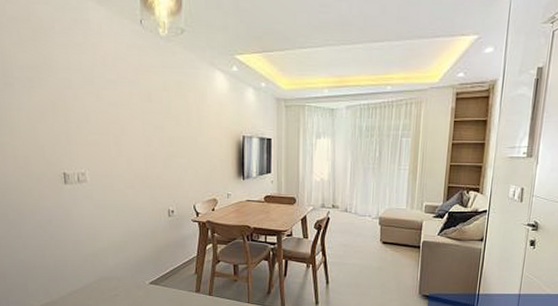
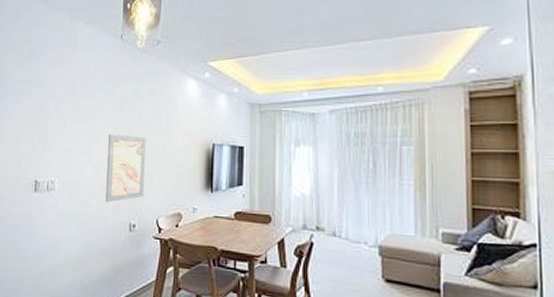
wall art: none [138,126,179,192] -> present [106,134,146,203]

